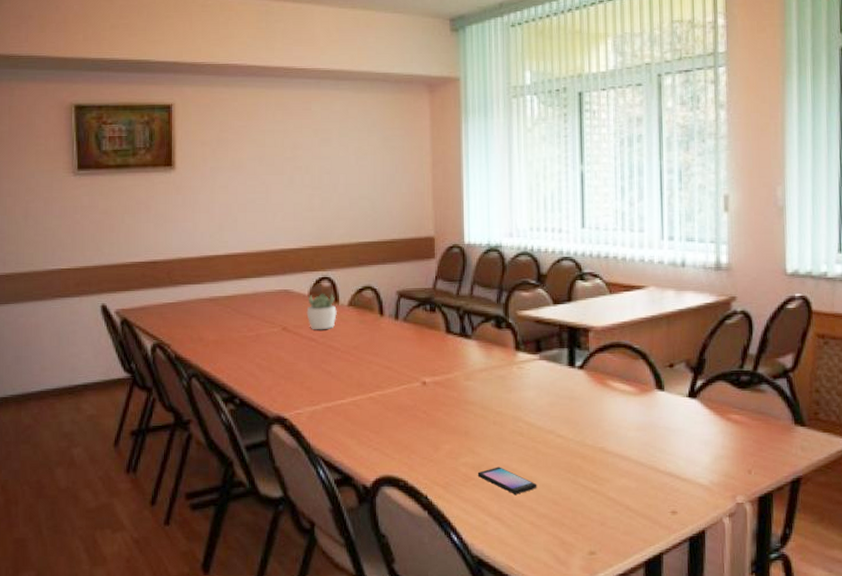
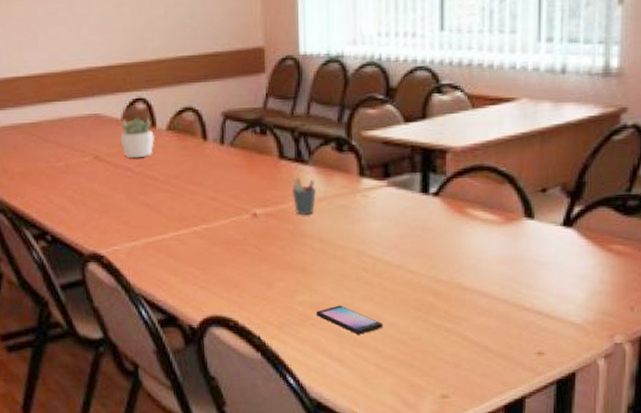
pen holder: none [456,350,478,385] -> present [291,177,316,216]

